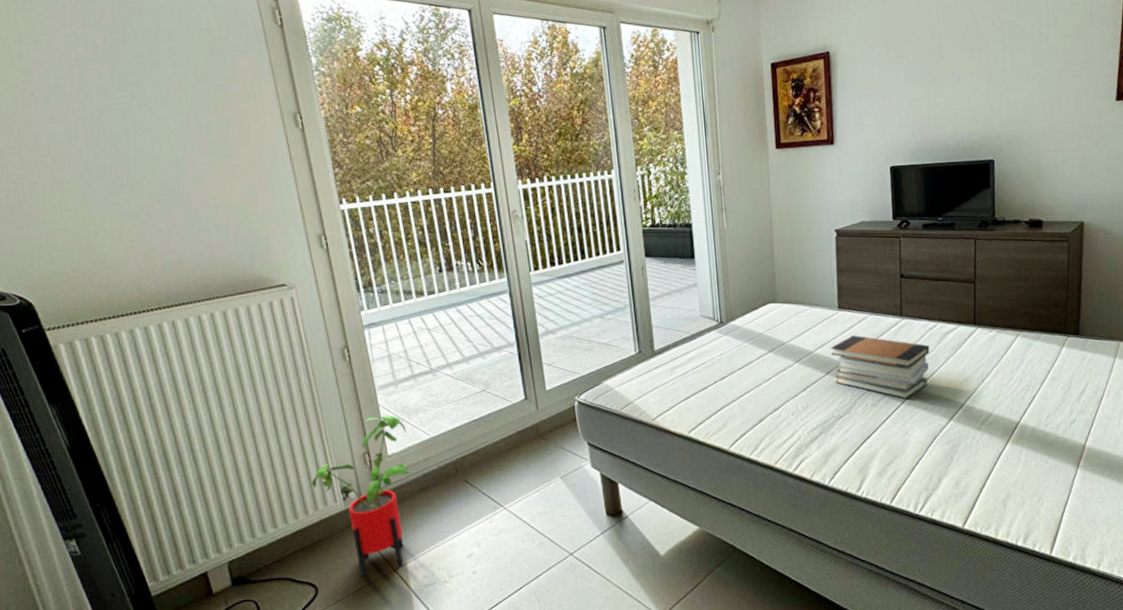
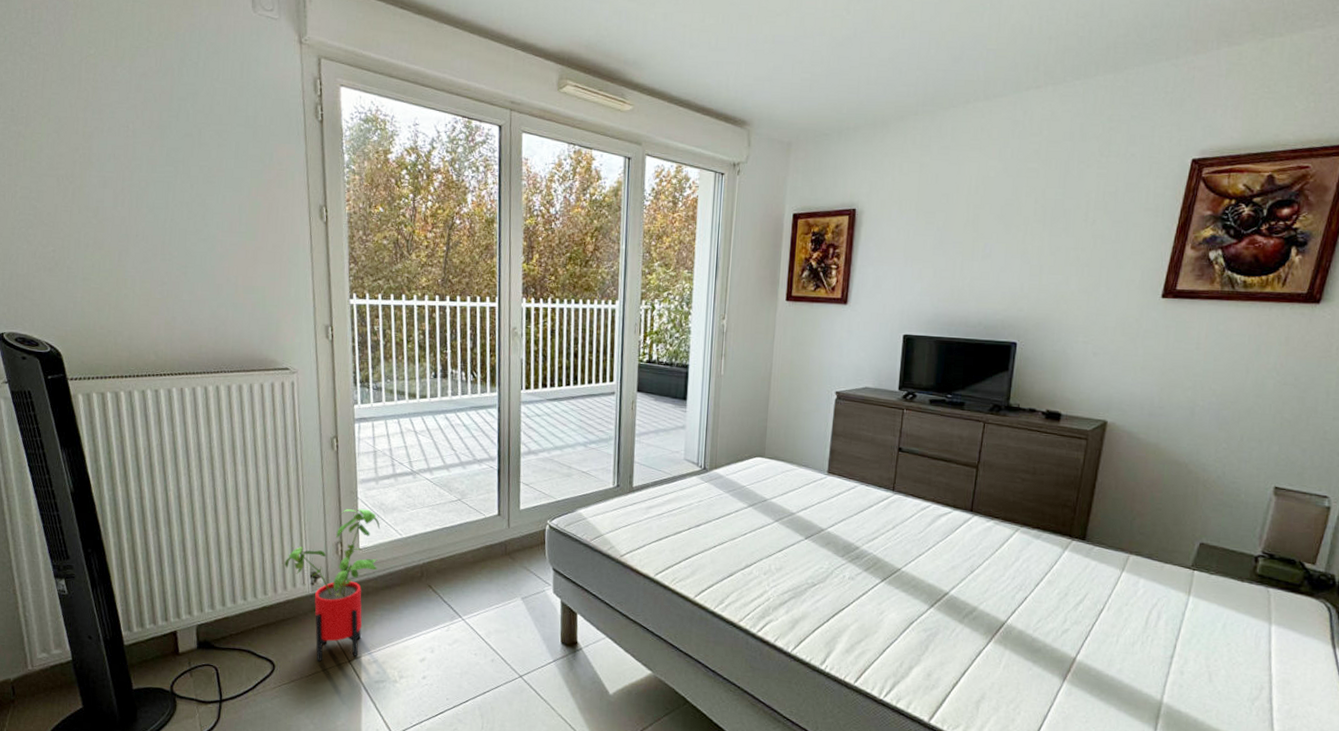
book stack: present [830,335,930,400] -> none [813,503,919,578]

